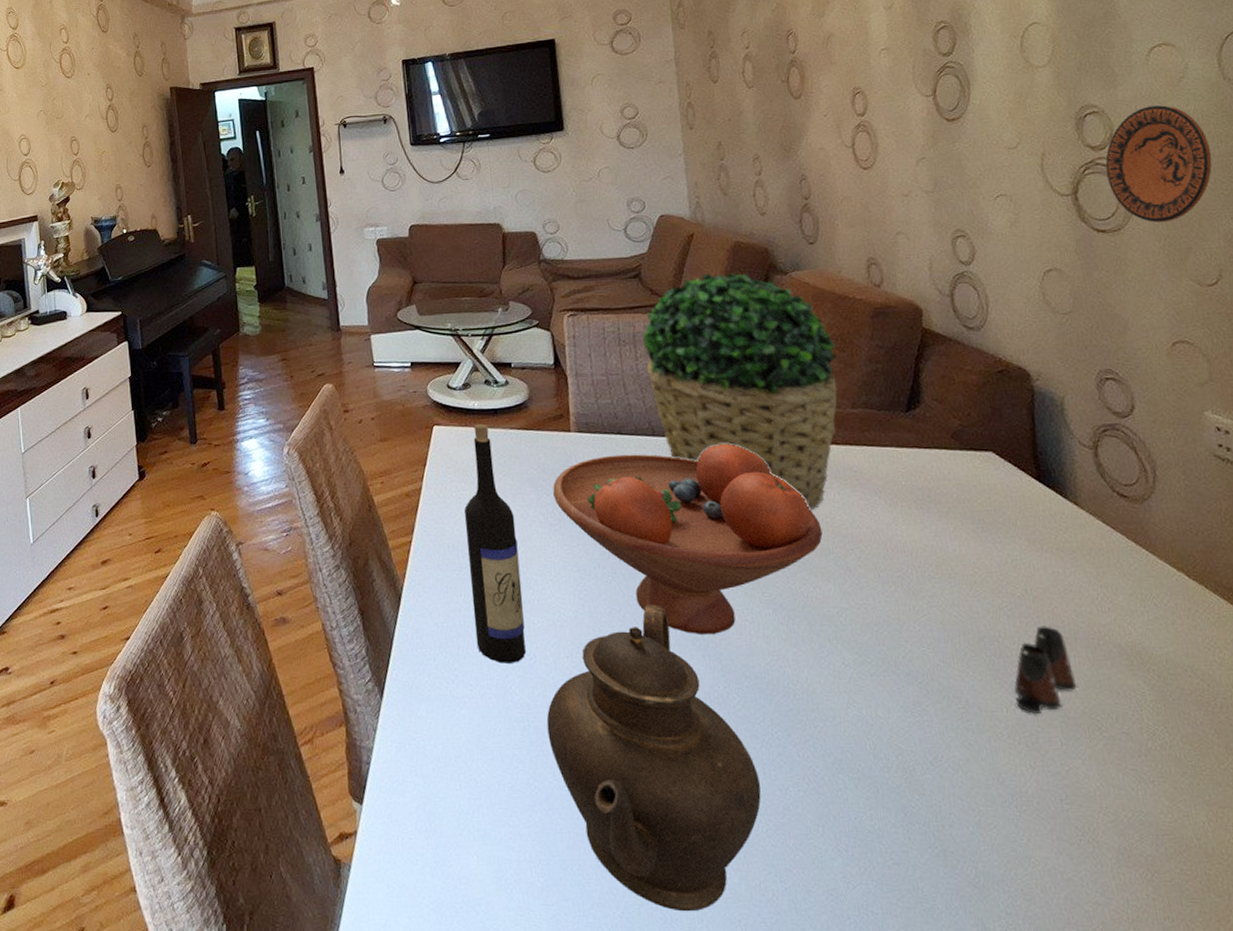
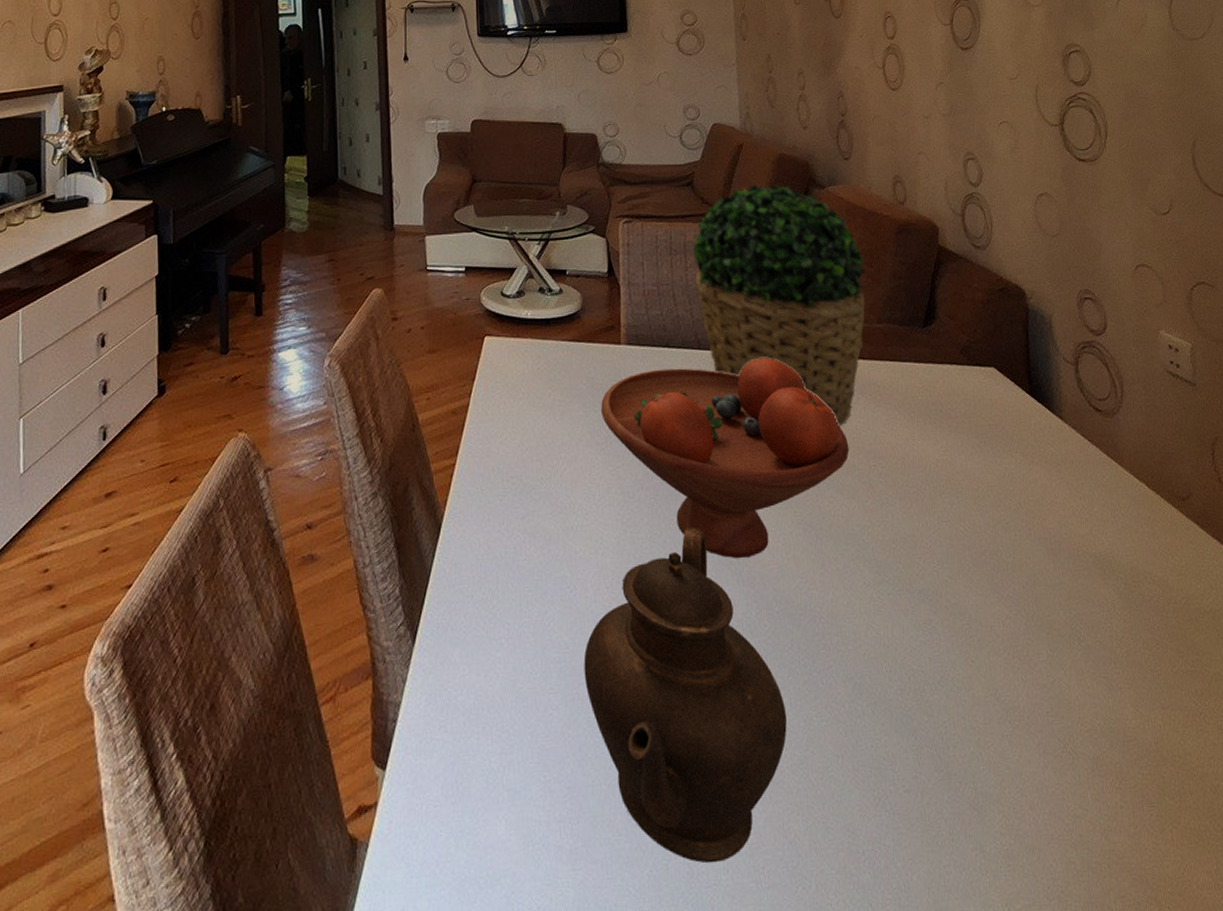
wine bottle: present [464,423,526,663] -> none [511,334,567,598]
salt shaker: present [1014,626,1076,714] -> none [1009,538,1060,627]
decorative plate: present [1105,105,1212,223] -> none [1085,49,1165,154]

